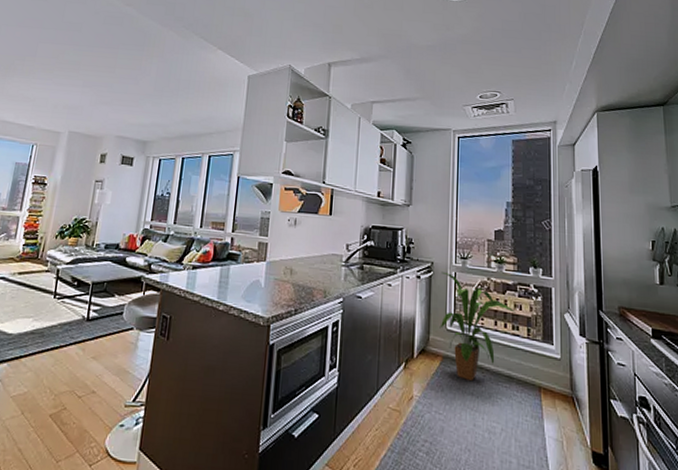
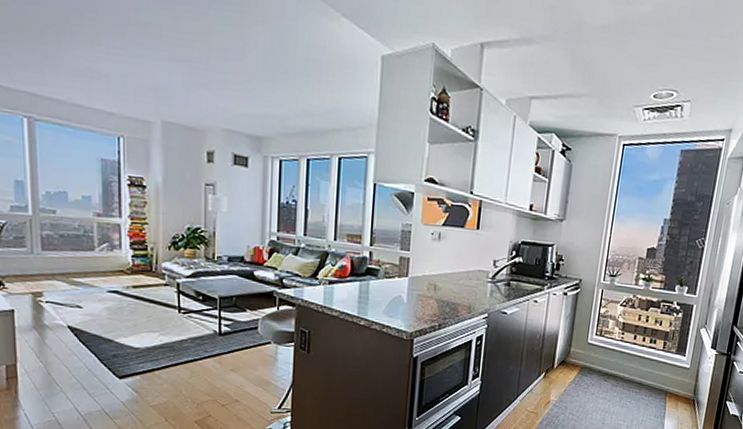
house plant: present [439,271,516,382] -> none [581,288,656,388]

